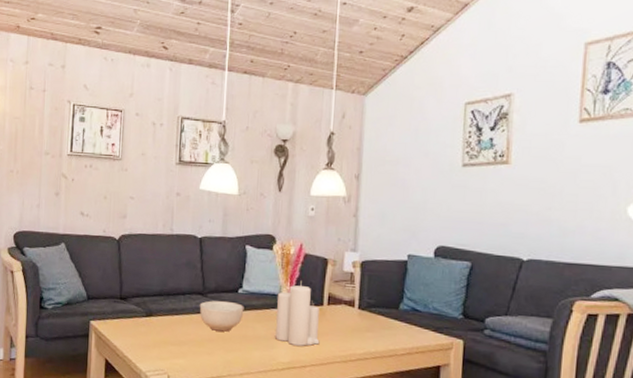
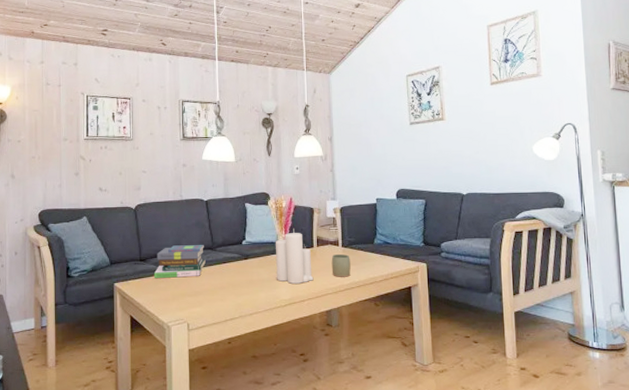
books: none [134,286,194,324] -> present [153,245,206,278]
bowl: present [199,300,244,332] -> none [210,252,249,279]
mug: none [342,316,367,345] -> present [331,253,351,277]

